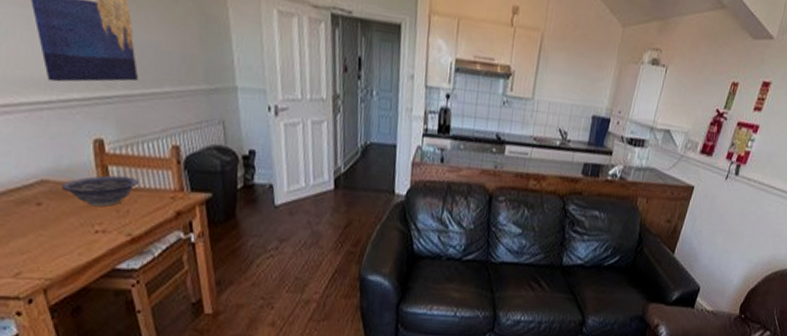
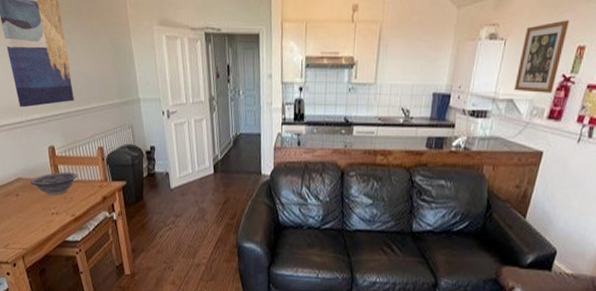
wall art: none [672,54,727,128] -> present [514,20,570,93]

